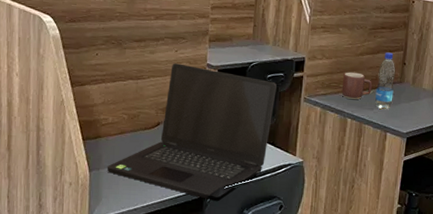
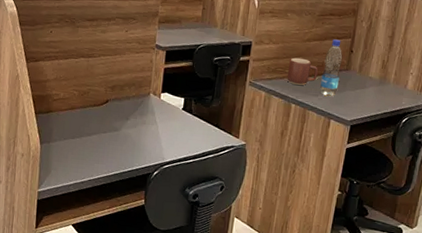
laptop: present [107,63,277,202] -> none [57,43,223,180]

